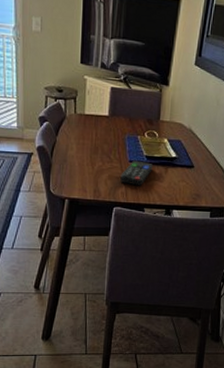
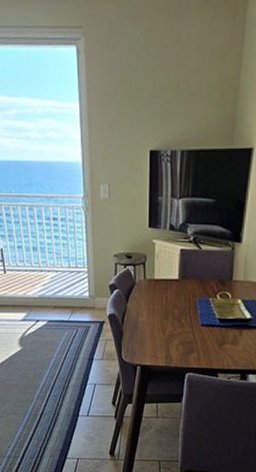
remote control: present [120,160,153,186] -> none [192,324,226,350]

